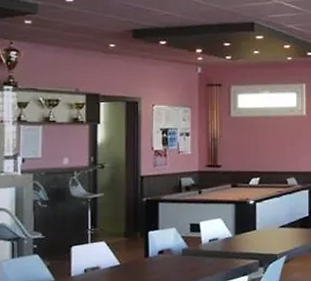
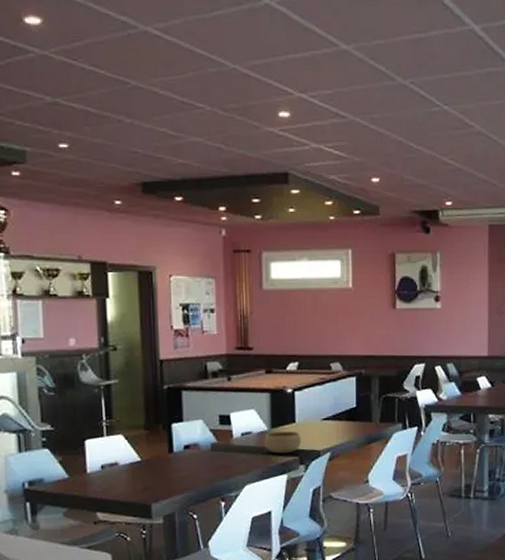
bowl: none [229,237,262,258] -> present [264,431,302,454]

